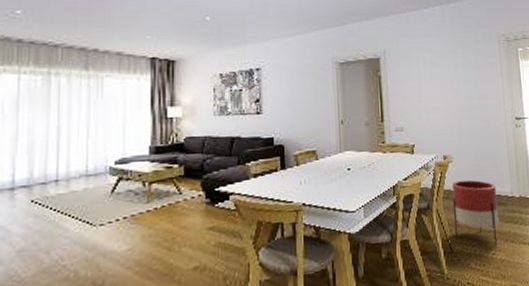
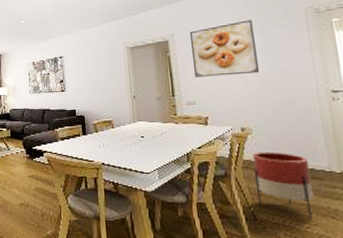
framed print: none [400,42,460,101] -> present [189,20,259,77]

